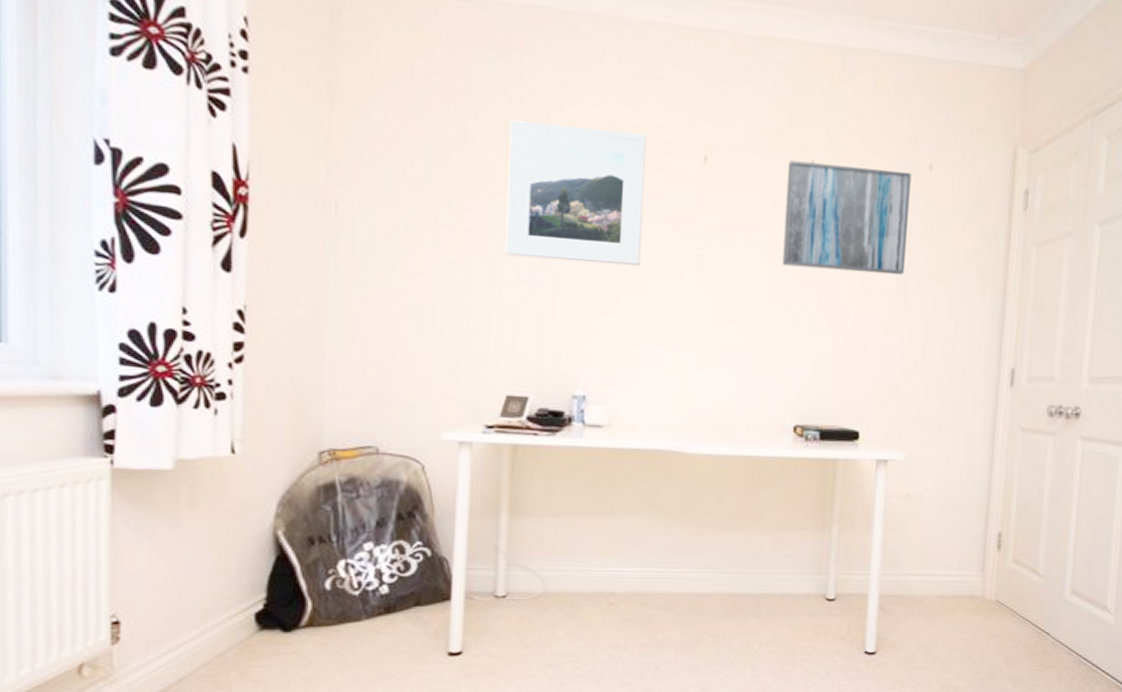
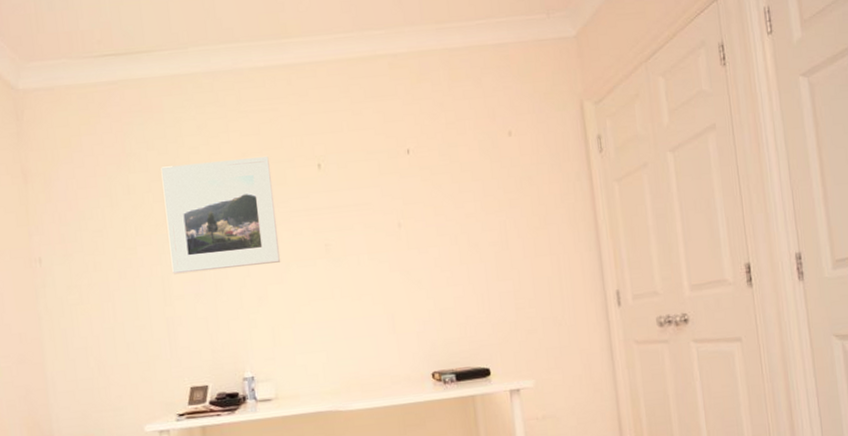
wall art: present [782,160,912,275] -> none [388,142,504,240]

